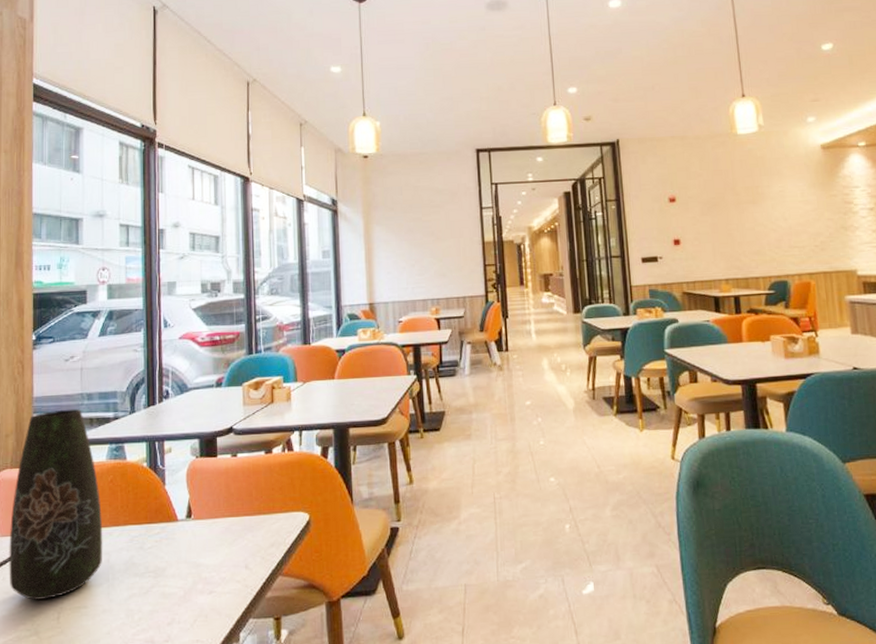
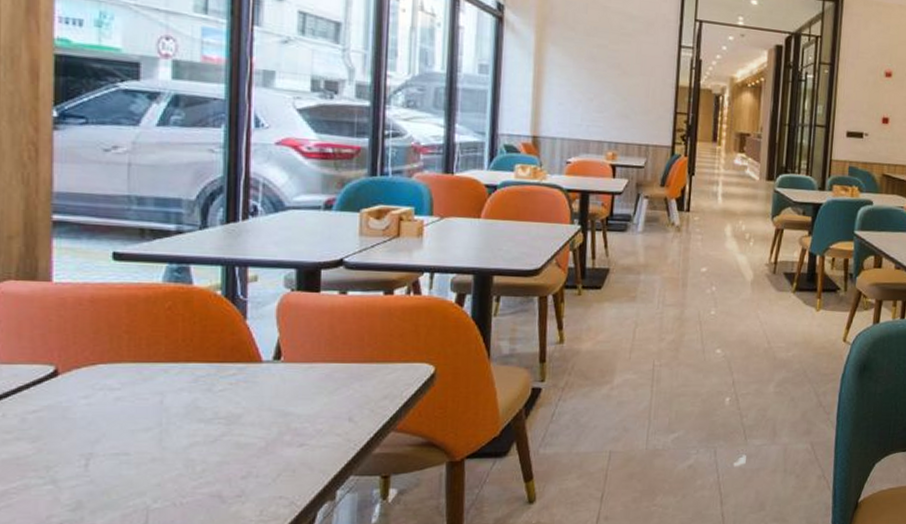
vase: present [9,409,103,600] -> none [12,213,155,443]

